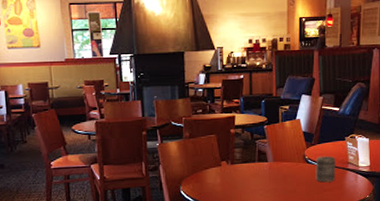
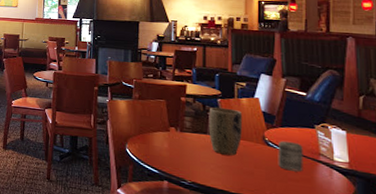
plant pot: none [256,133,287,179] -> present [208,107,243,156]

